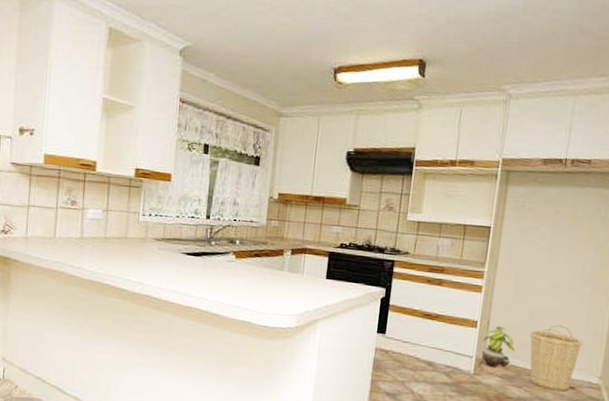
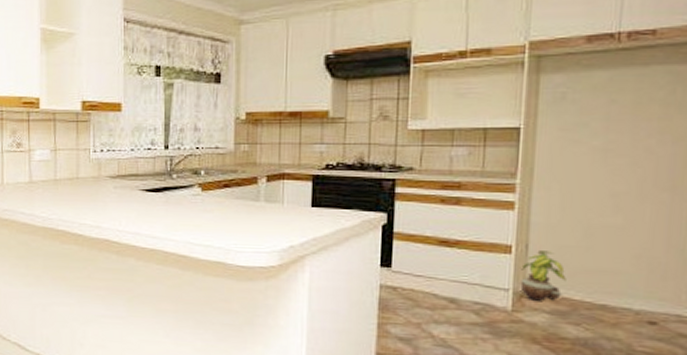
basket: present [530,325,583,392] -> none [586,244,663,328]

